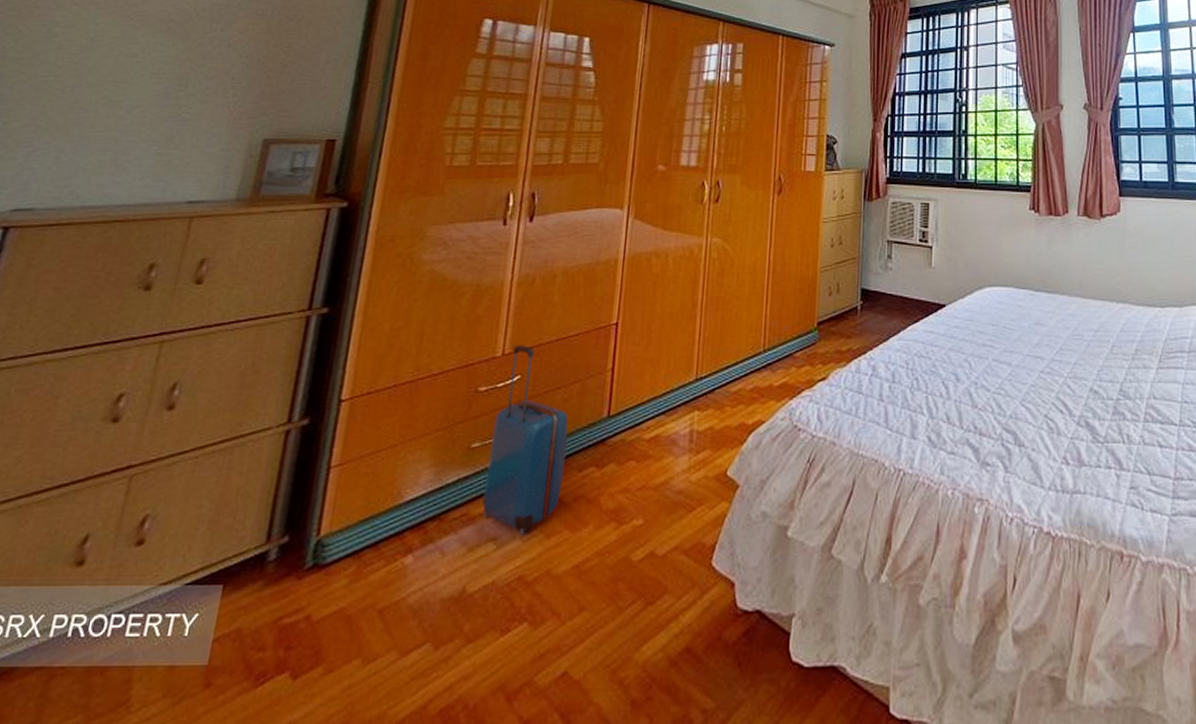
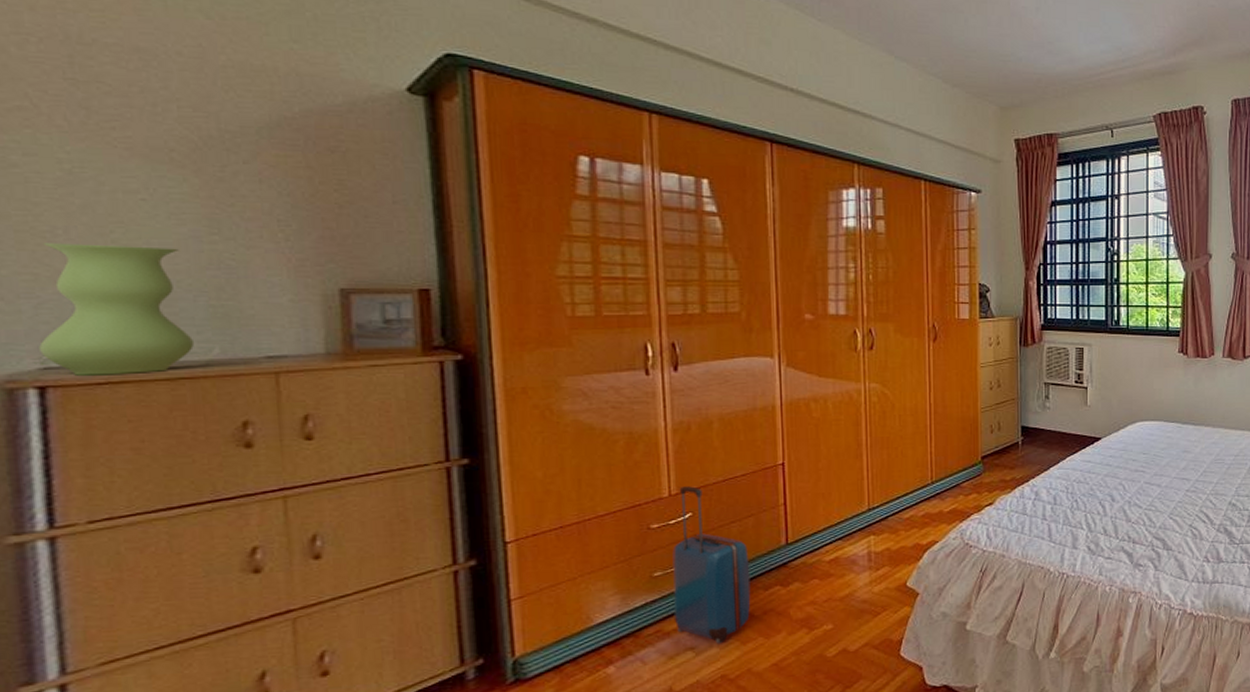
vase: none [16,99,151,219] -> present [39,243,194,377]

